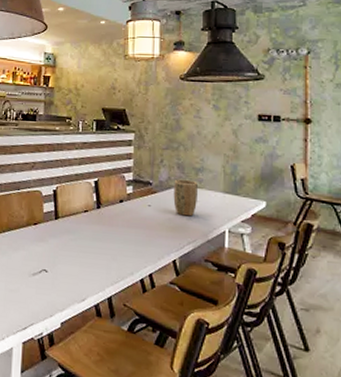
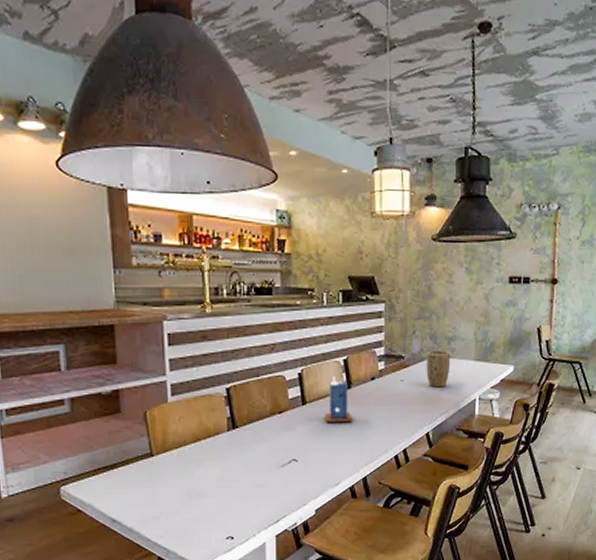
candle: none [74,196,101,241] -> present [324,376,353,423]

